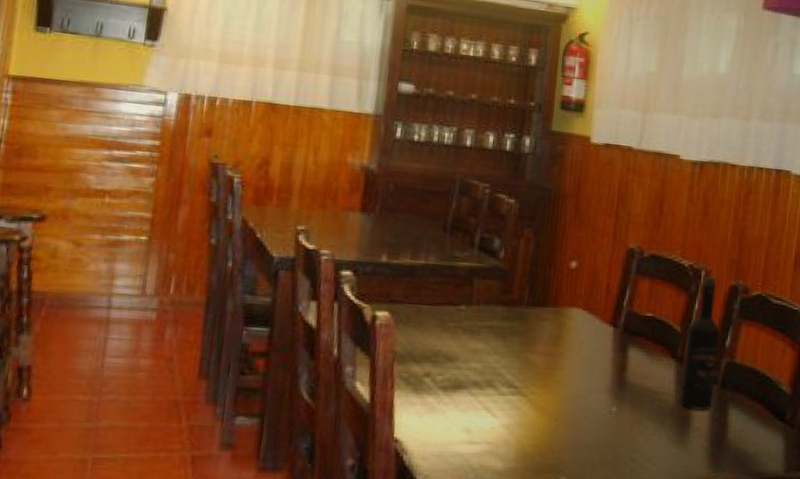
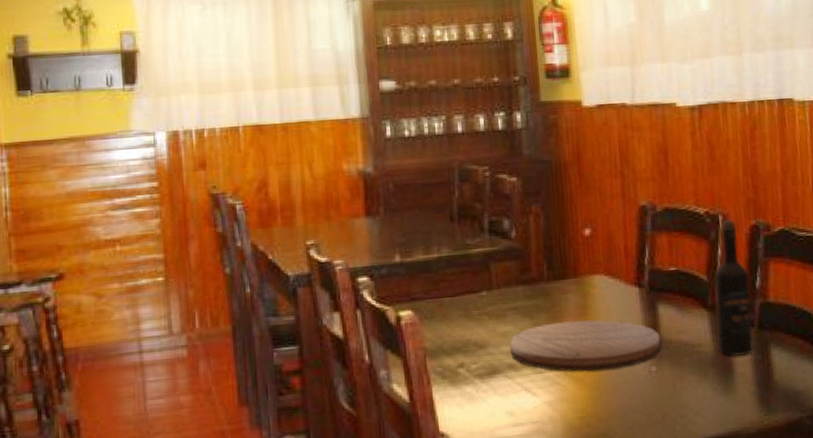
cutting board: none [478,347,626,403] -> present [510,320,661,372]

